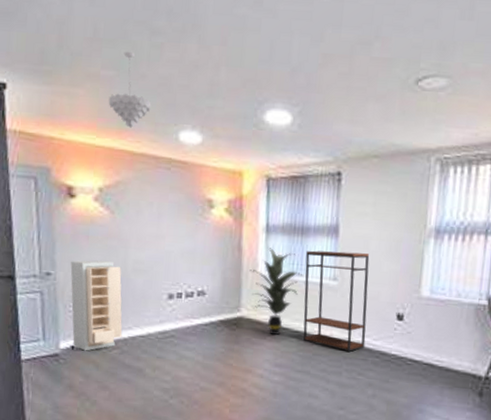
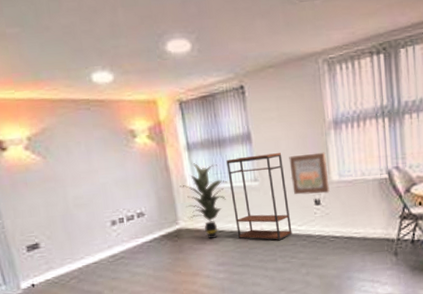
storage cabinet: present [70,260,123,351] -> none [15,202,77,287]
pendant light: present [108,51,151,128] -> none [18,7,61,78]
wall art: none [374,260,420,309] -> present [289,152,330,195]

